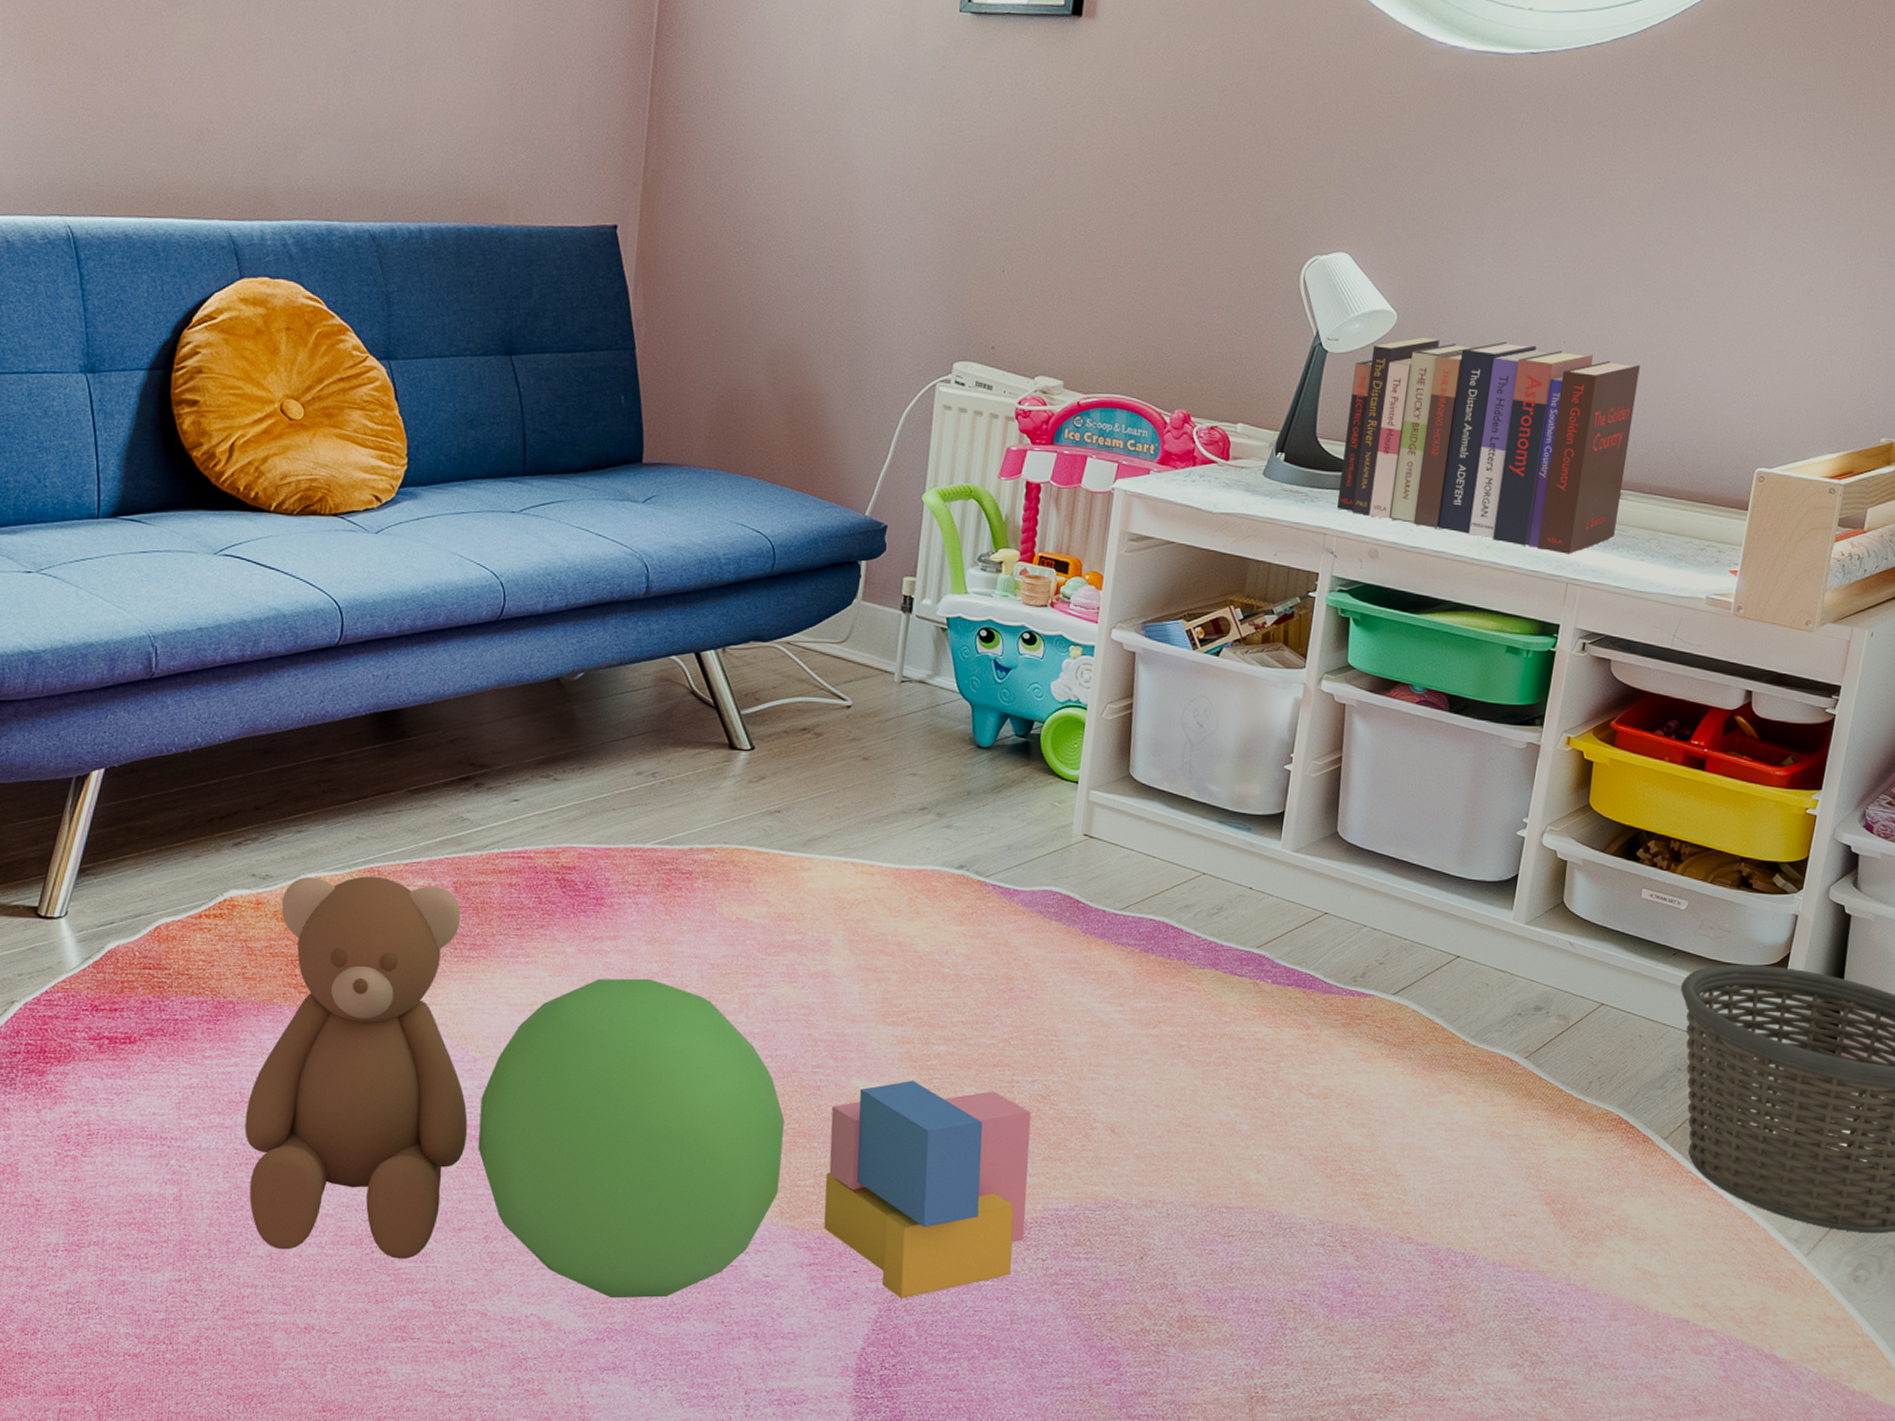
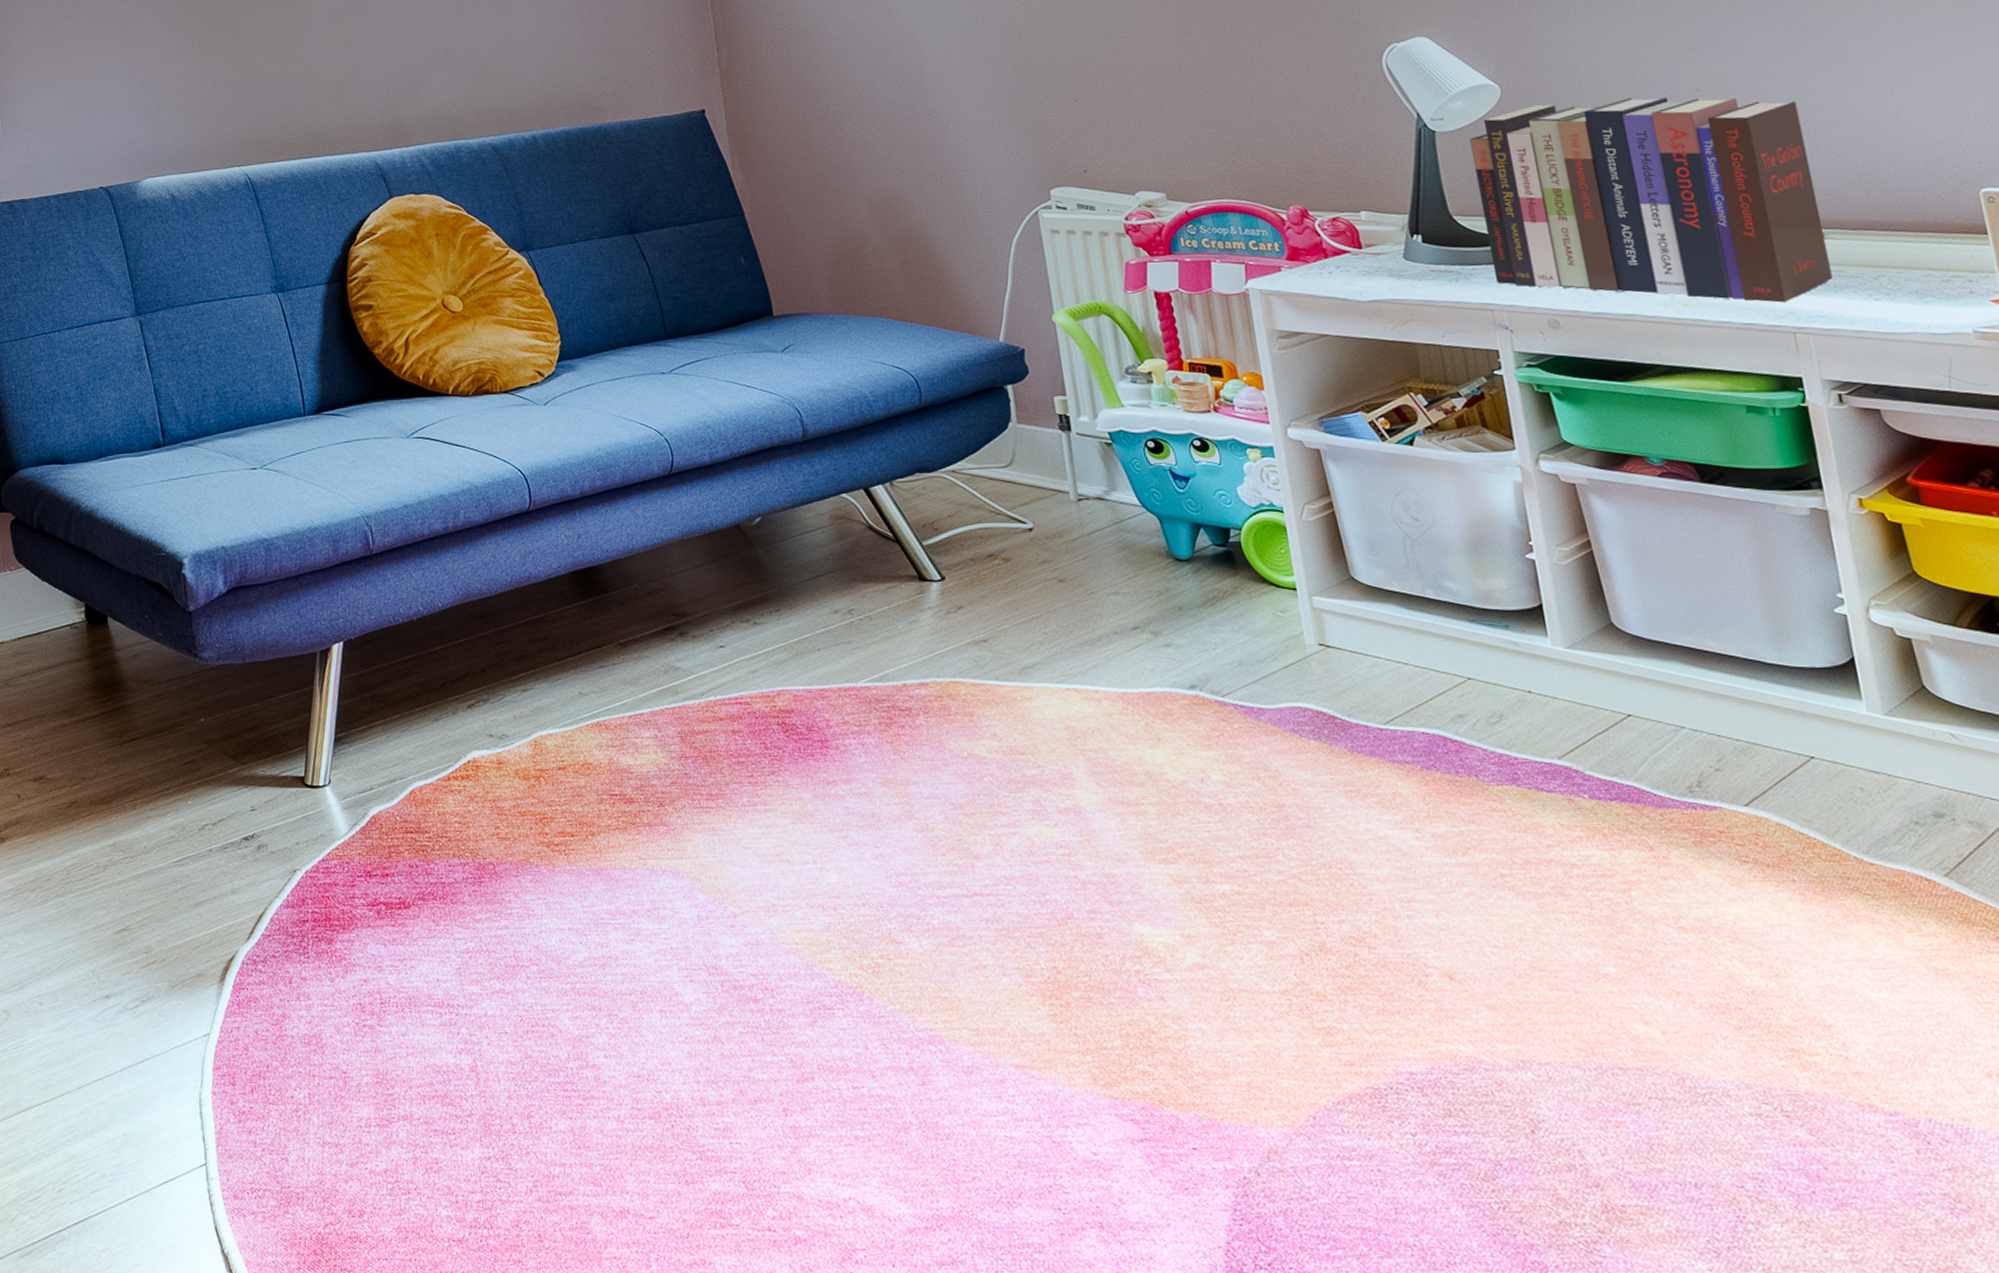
teddy bear: present [244,876,468,1259] -> none [520,730,744,1134]
ball: present [478,978,785,1299] -> none [749,822,1085,1180]
toy blocks: present [824,1081,1032,1299] -> none [1120,925,1382,1182]

